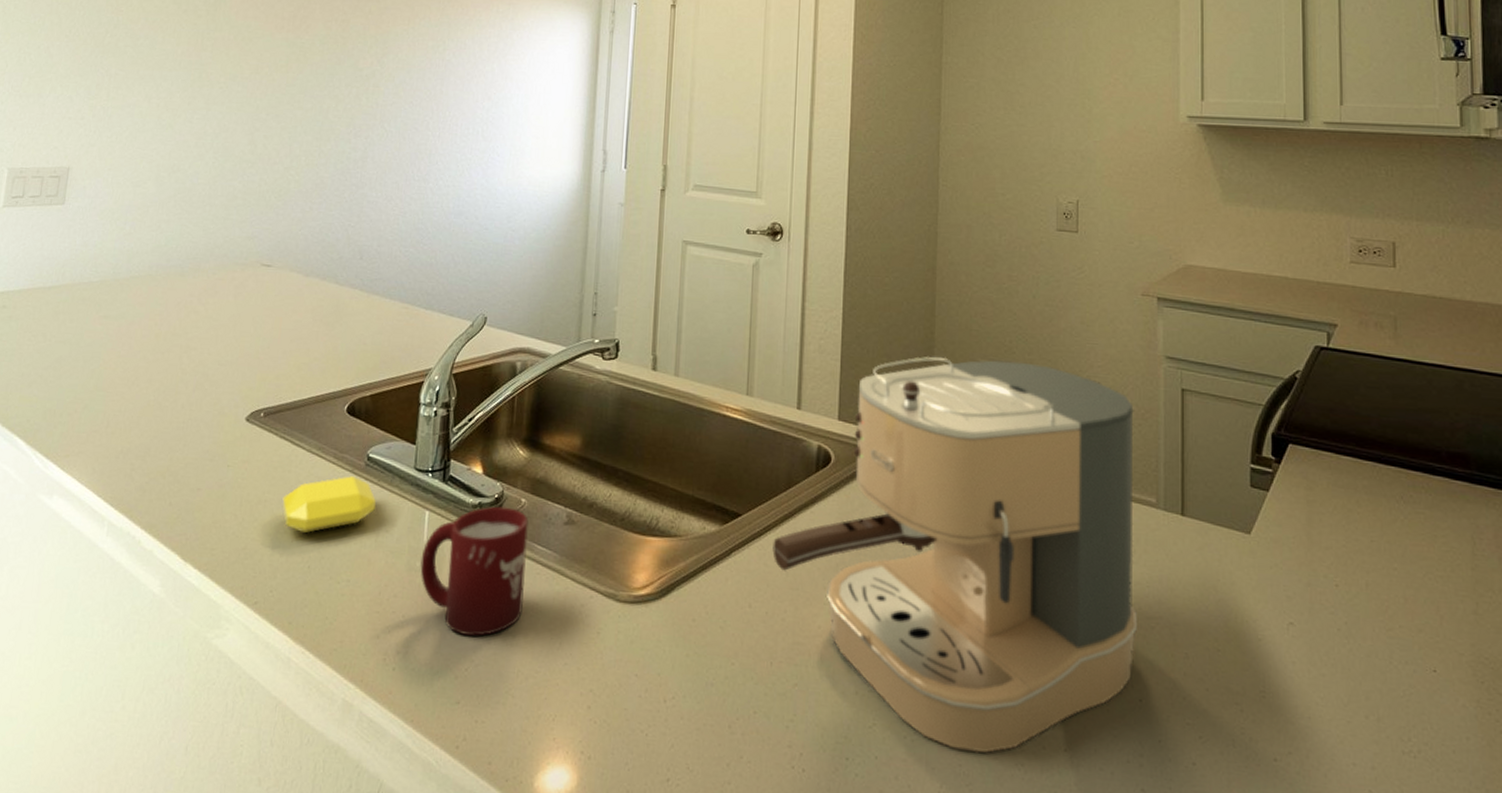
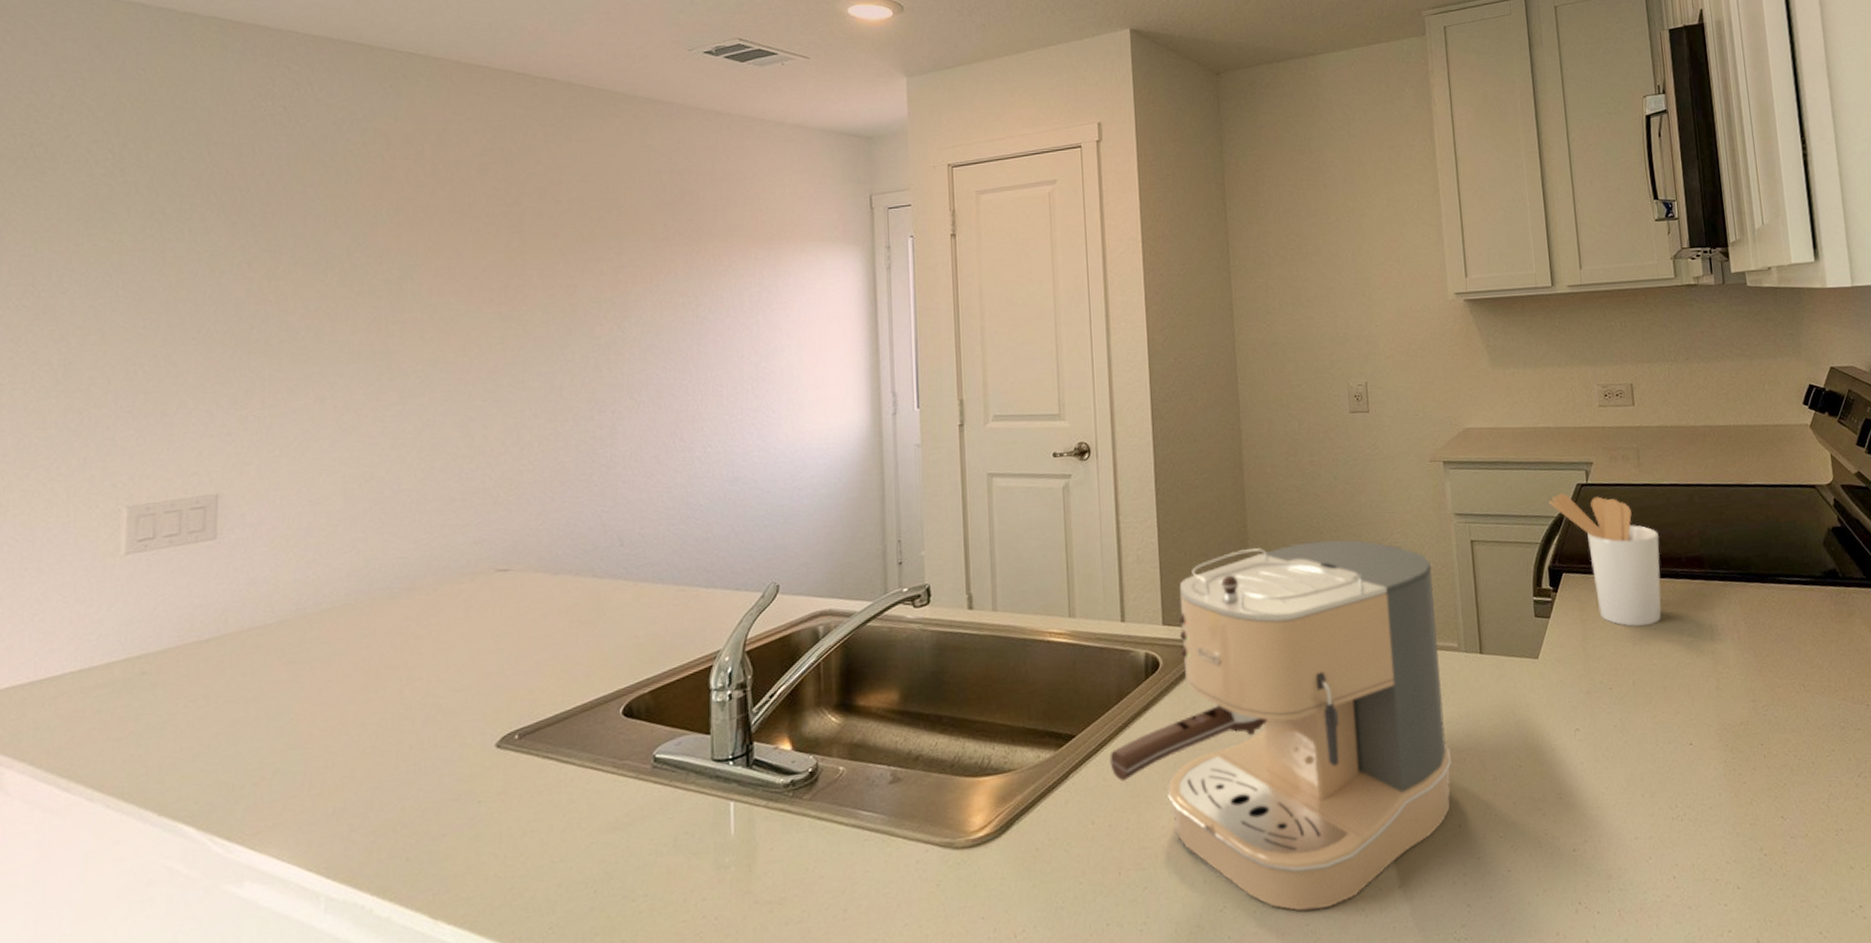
soap bar: present [282,476,376,534] -> none [553,782,669,857]
cup: present [420,506,529,637] -> none [730,778,854,922]
utensil holder: none [1279,353,1414,523] -> present [1549,493,1662,628]

